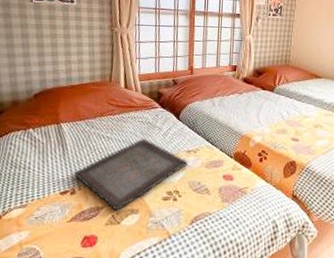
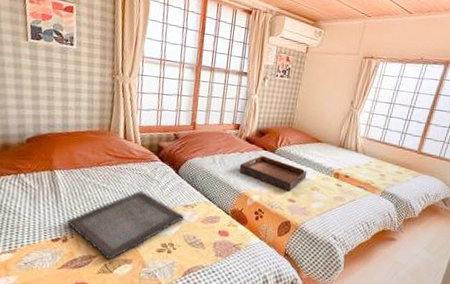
serving tray: none [239,95,308,130] -> present [239,155,307,192]

